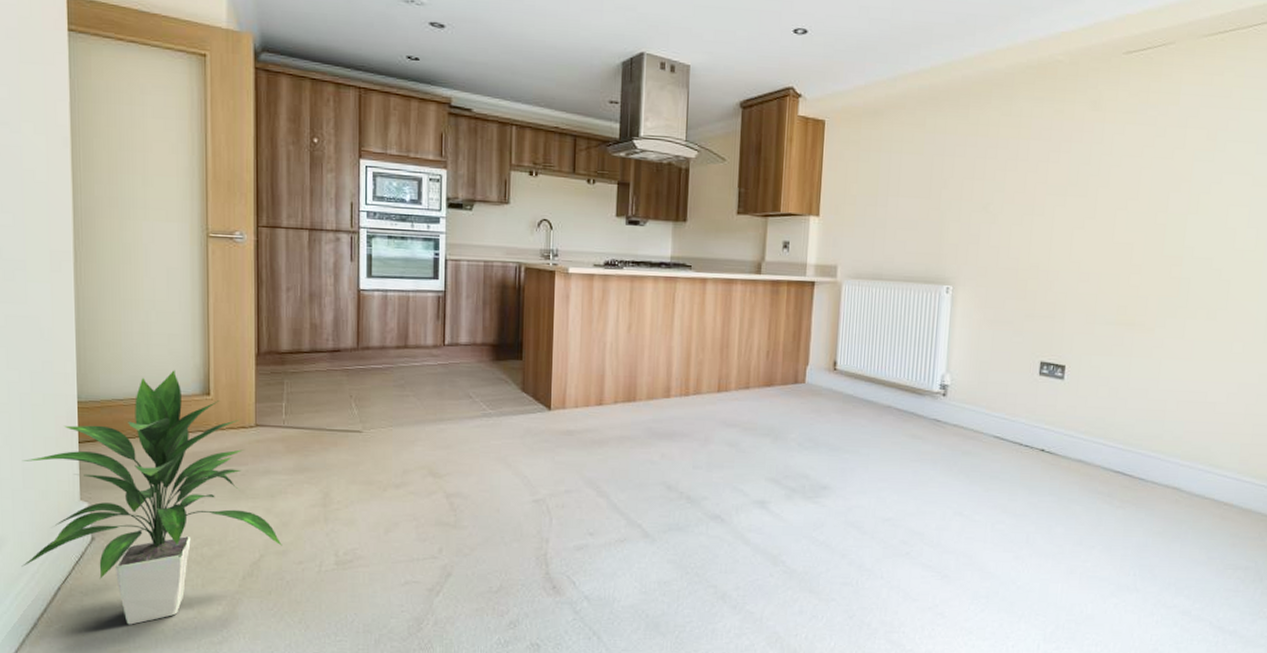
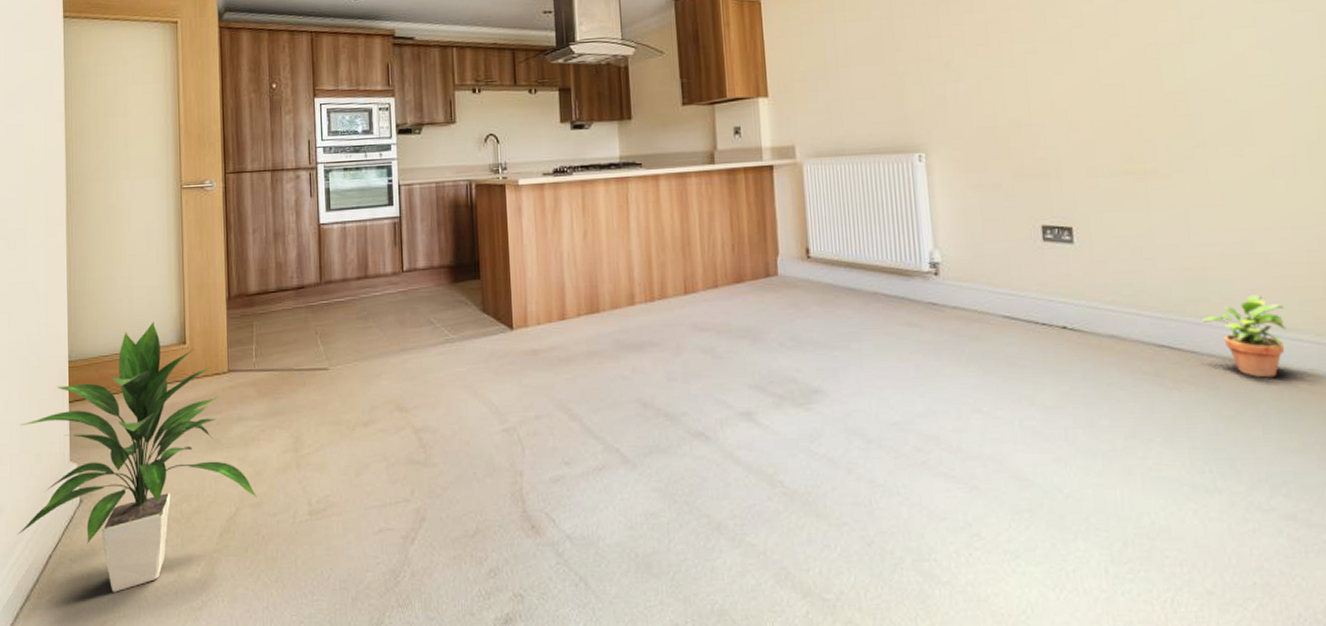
potted plant: none [1154,436,1218,504] -> present [1202,295,1286,378]

